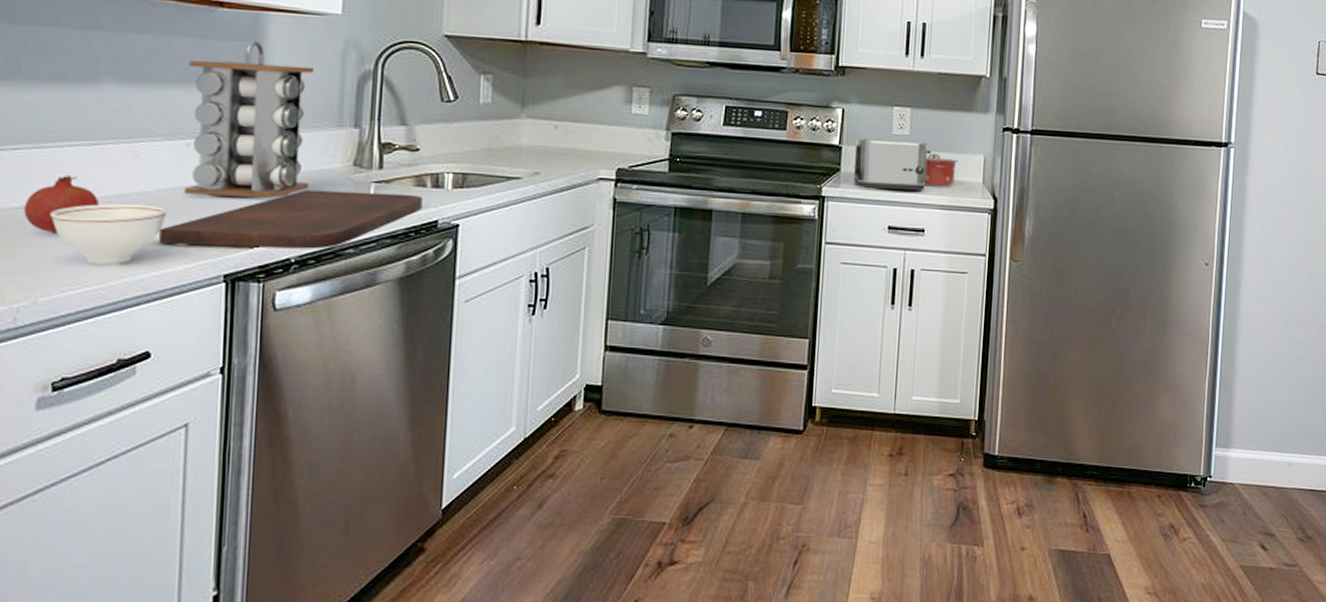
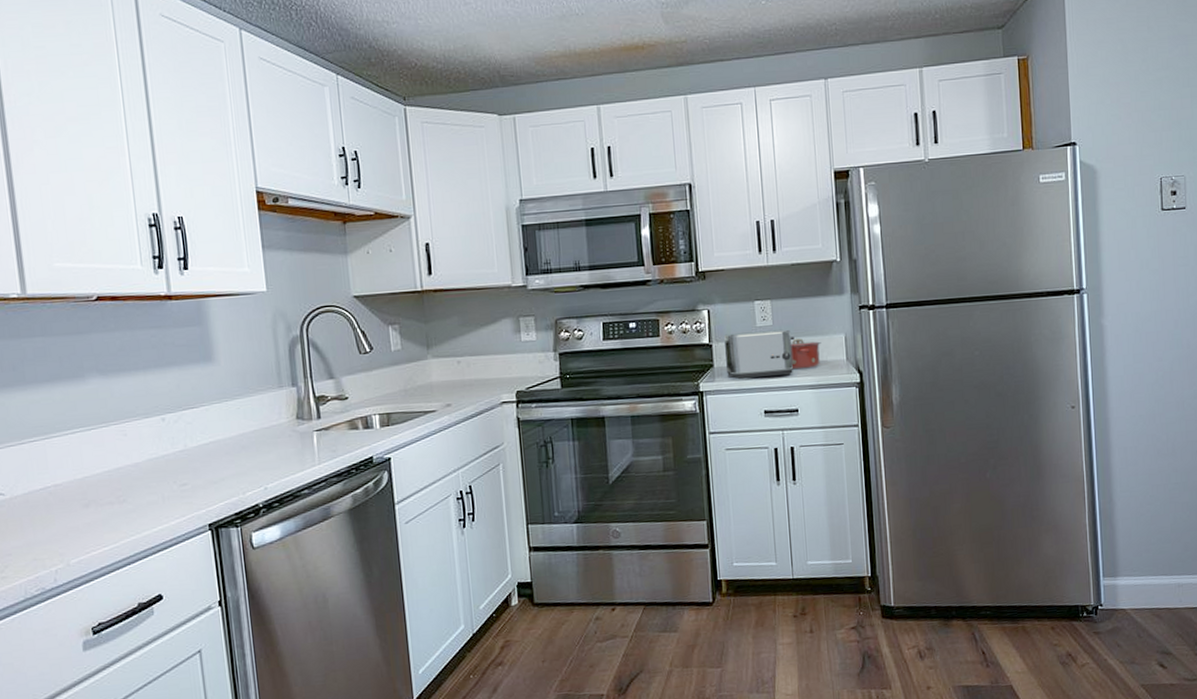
fruit: present [23,174,99,234] -> none [46,456,103,507]
bowl: present [50,203,168,266] -> none [67,473,157,529]
cutting board: present [159,189,423,250] -> none [152,437,358,505]
spice rack: present [184,40,314,200] -> none [152,324,264,461]

